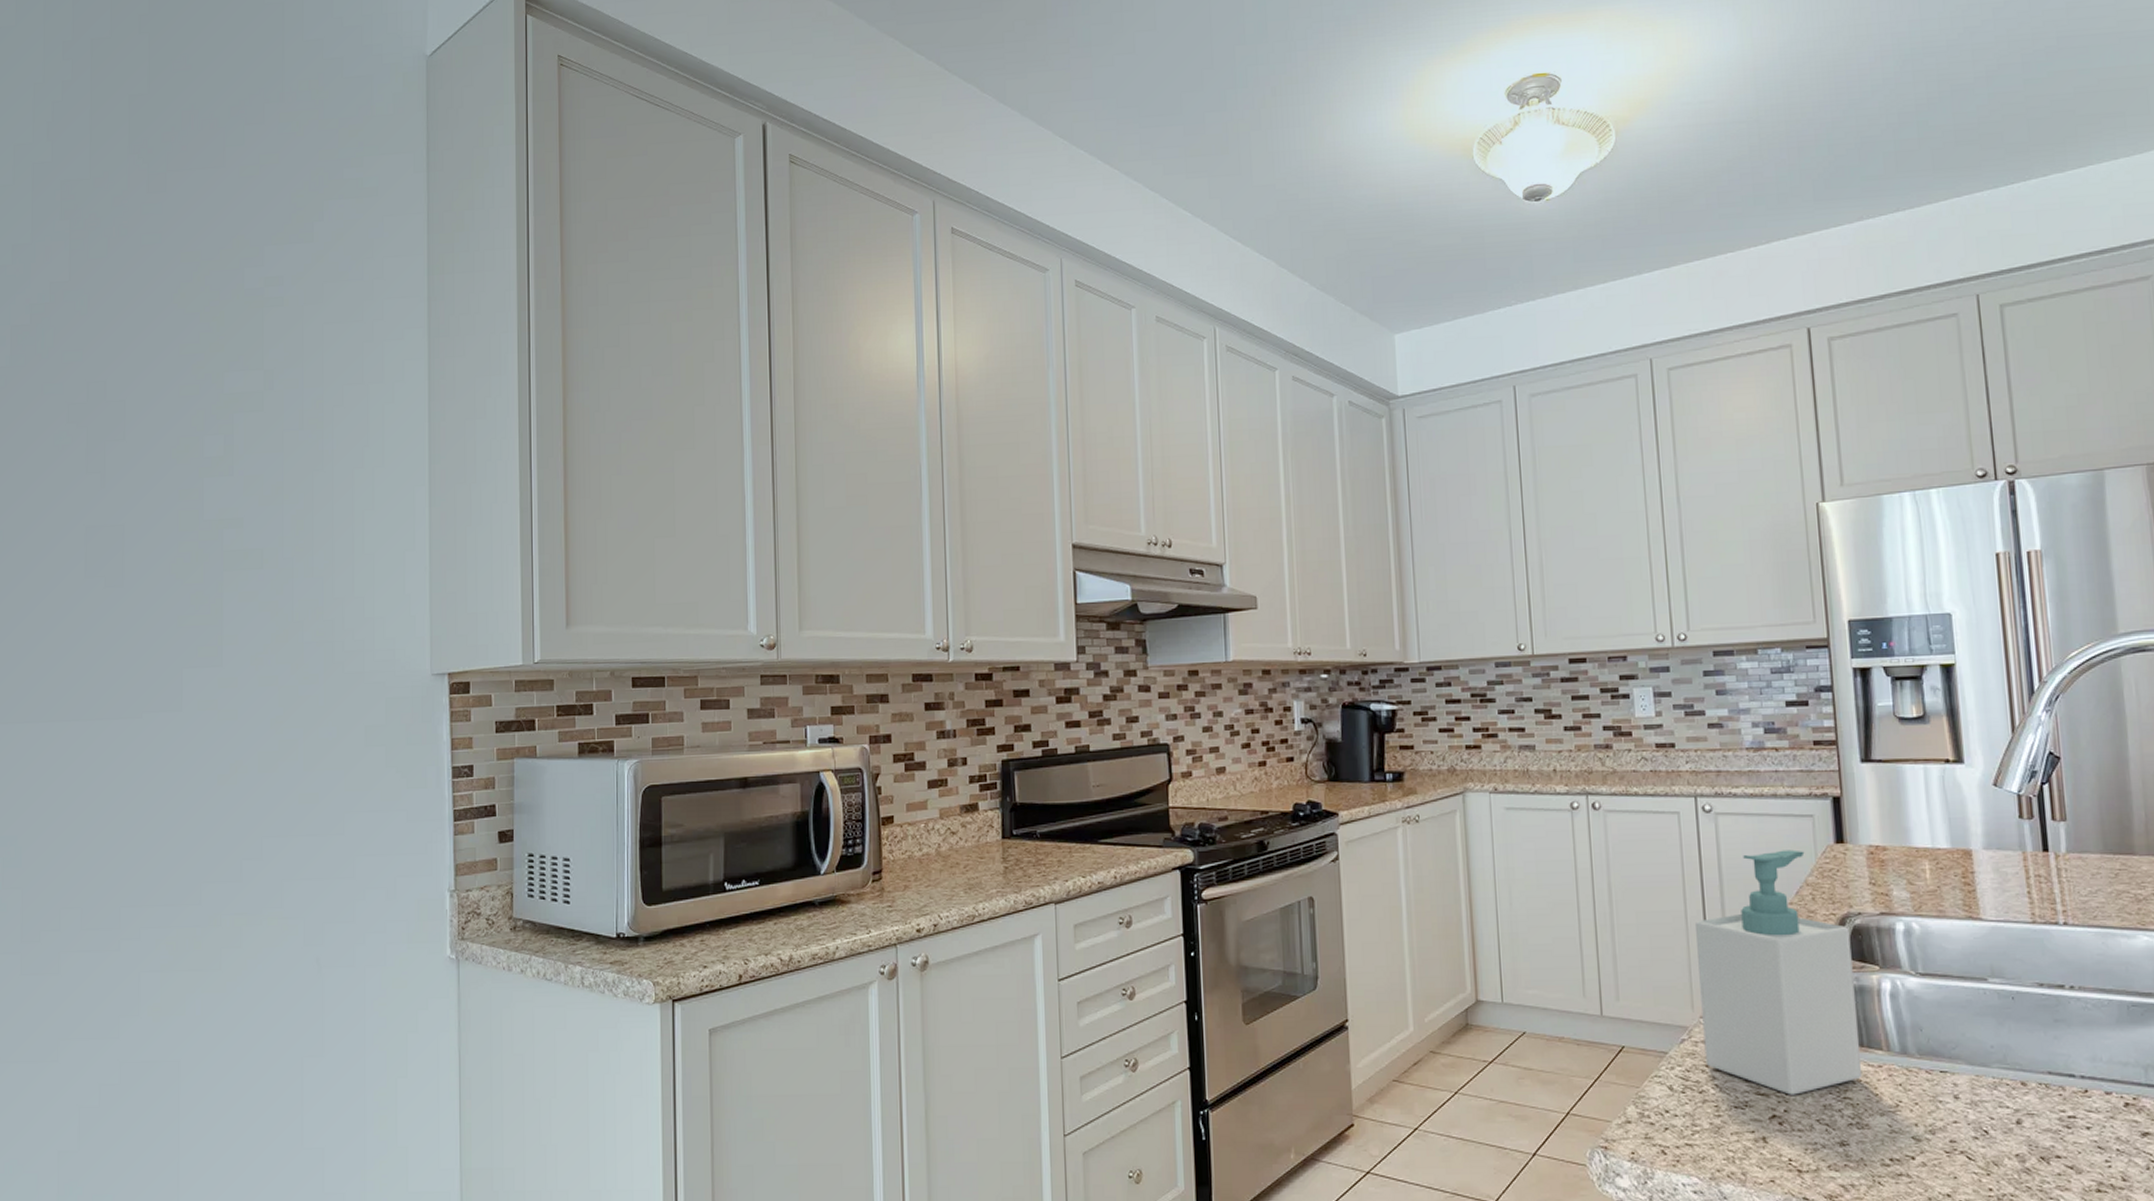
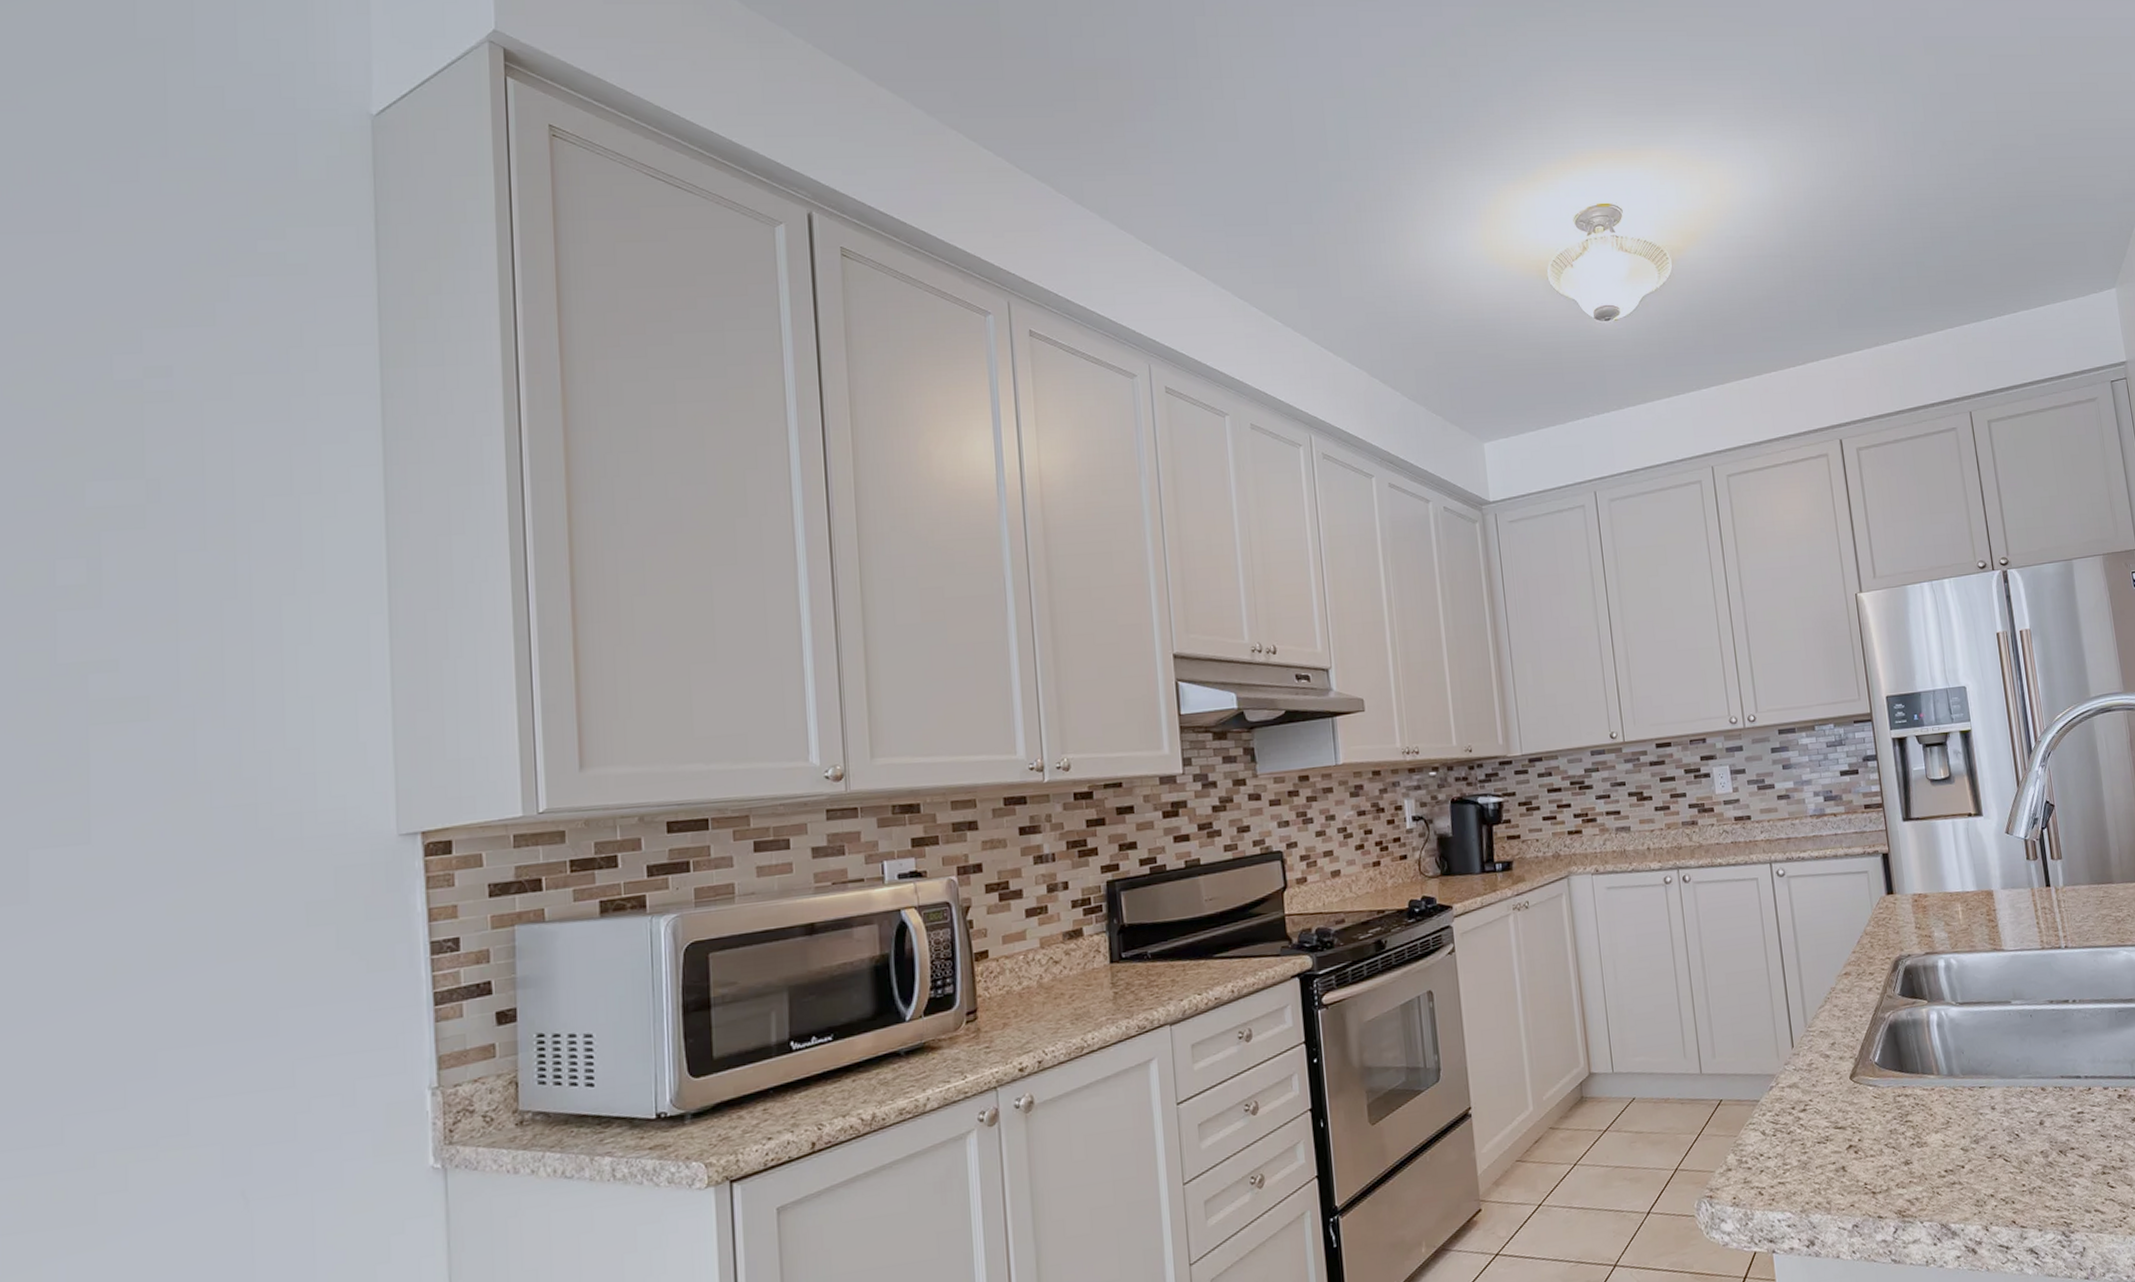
soap bottle: present [1694,849,1863,1095] -> none [1775,903,1920,1125]

